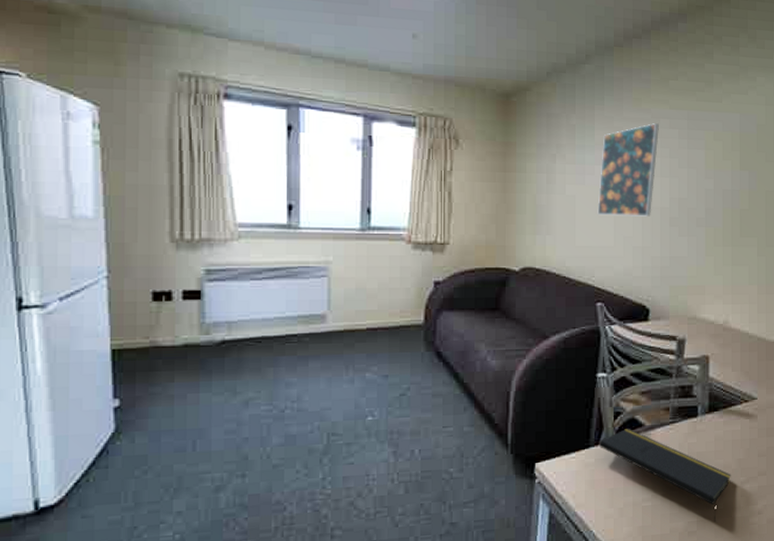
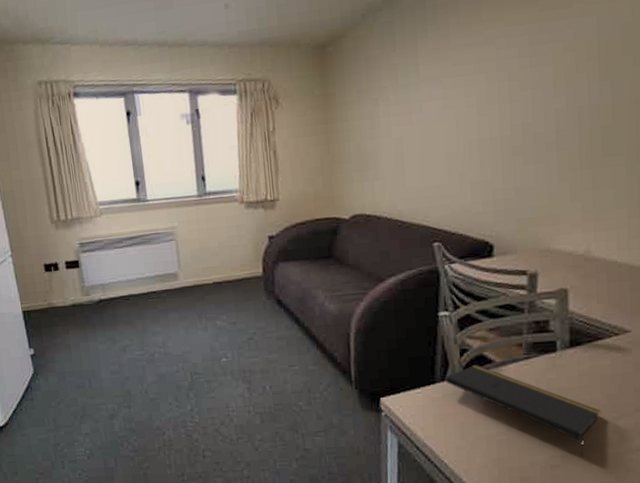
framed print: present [597,123,659,217] -> none [427,45,494,153]

